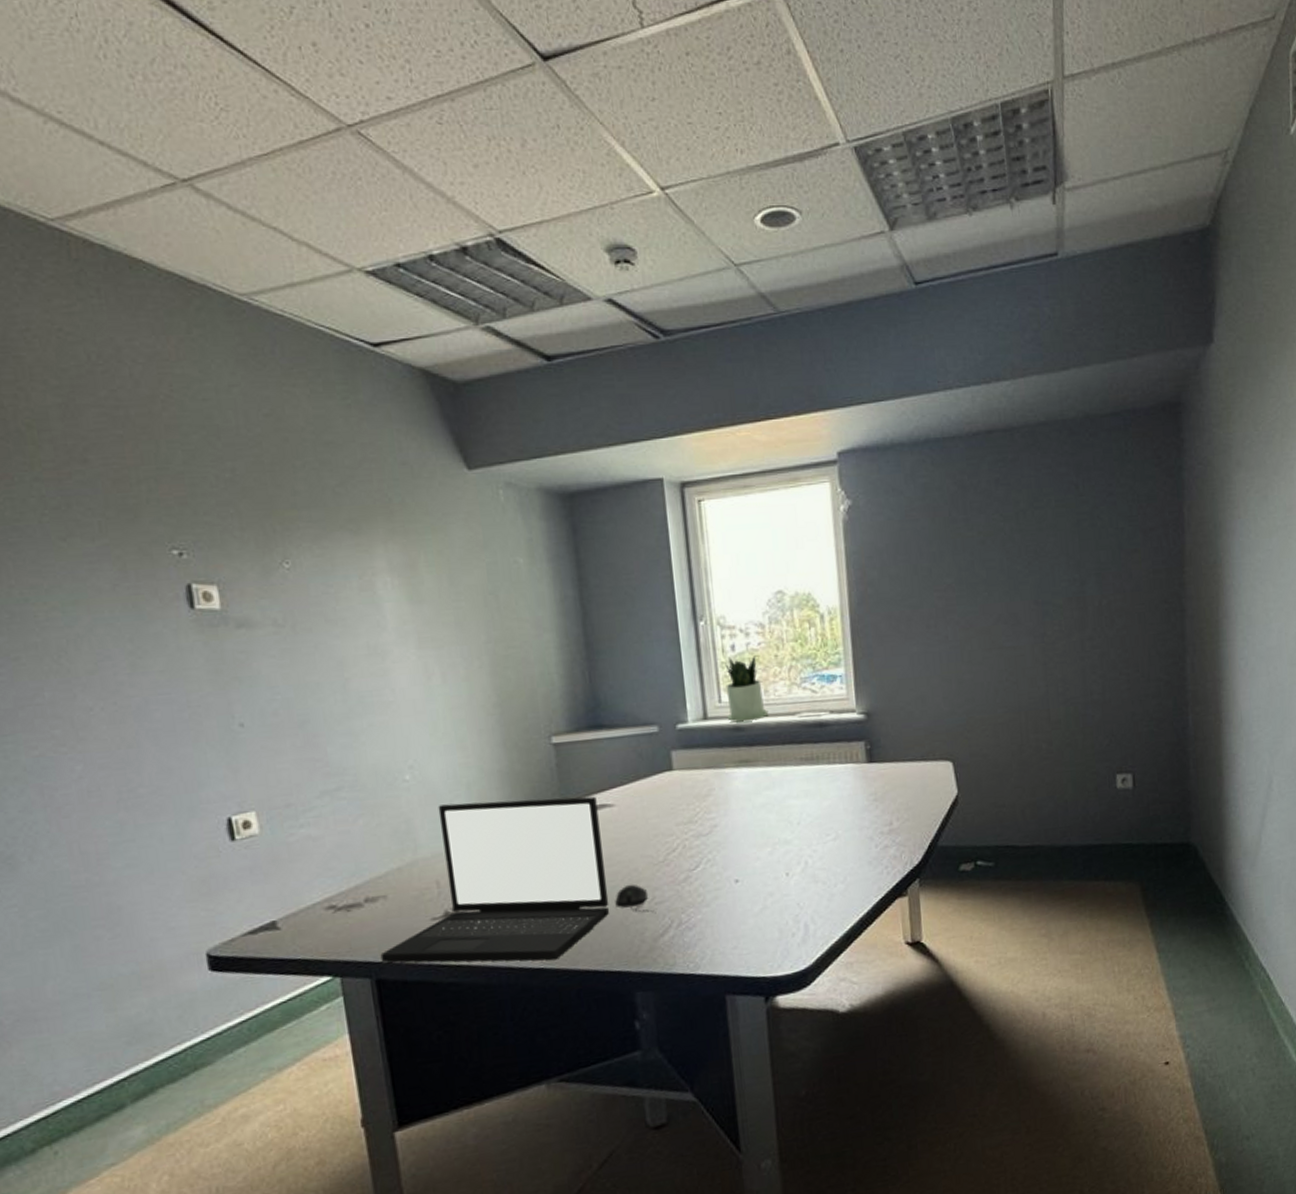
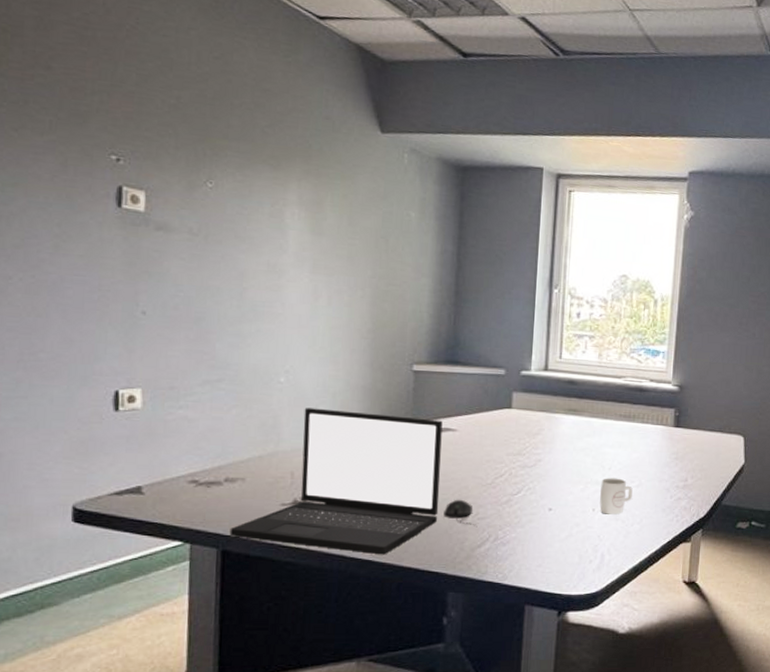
planter: present [725,656,769,723] -> none [564,323,600,379]
mug: none [791,833,830,878] -> present [600,478,633,515]

